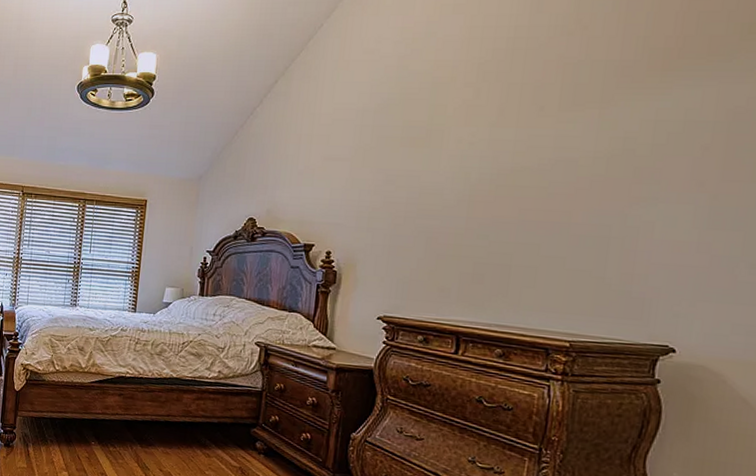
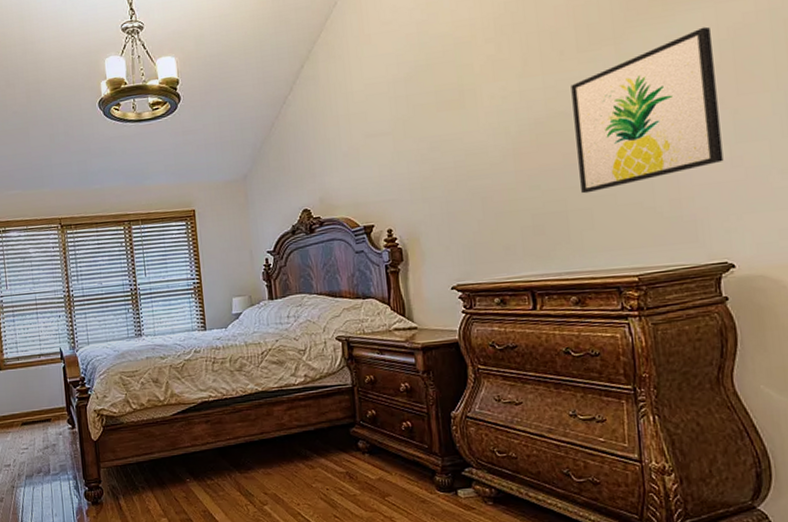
wall art: none [530,105,708,252] -> present [571,26,724,194]

